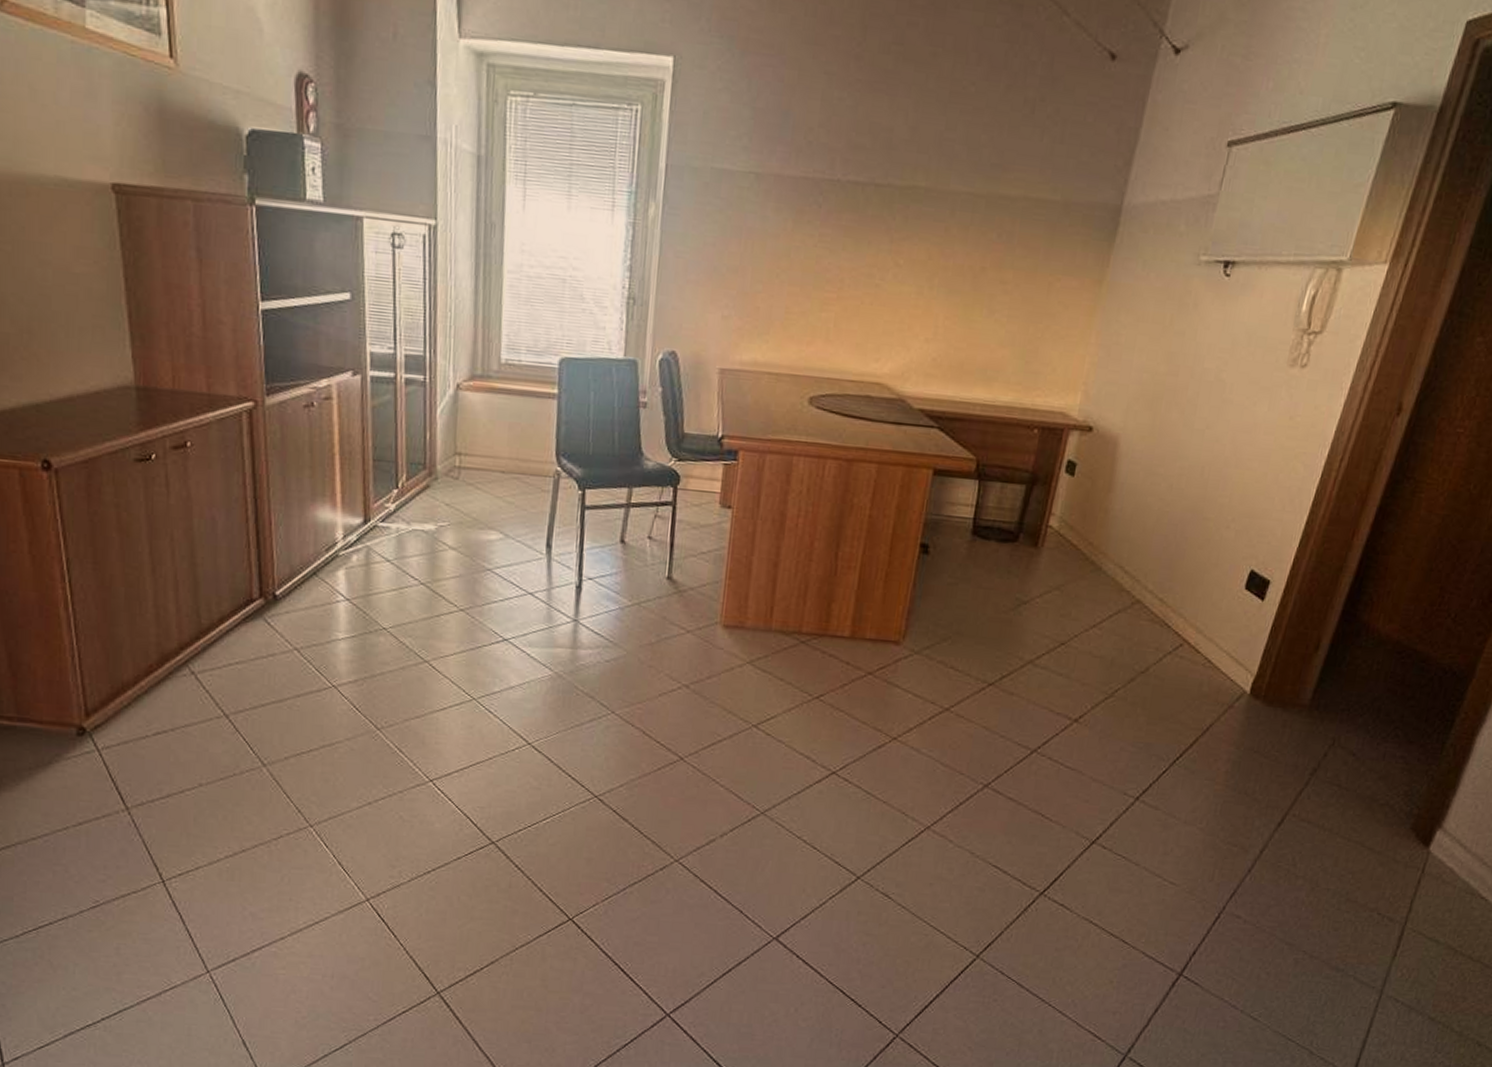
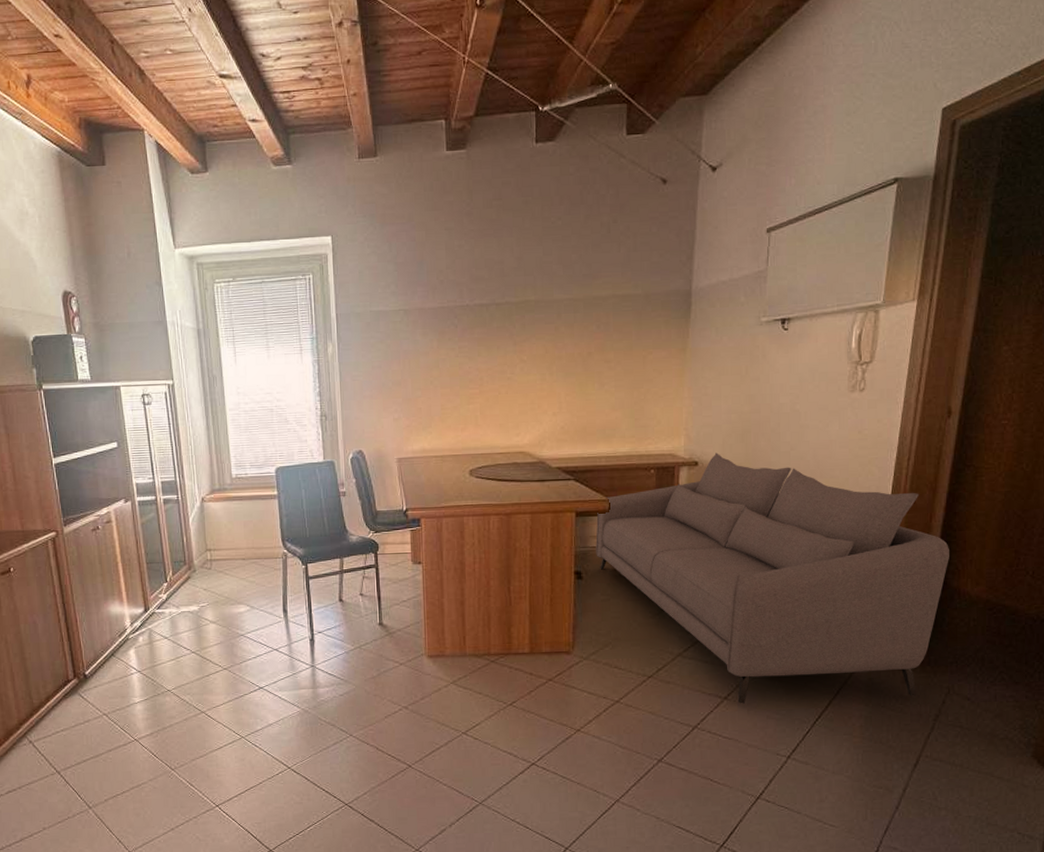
sofa: none [950,419,1367,744] -> present [595,453,949,704]

